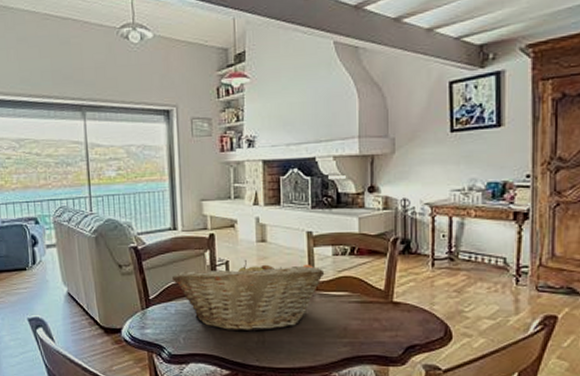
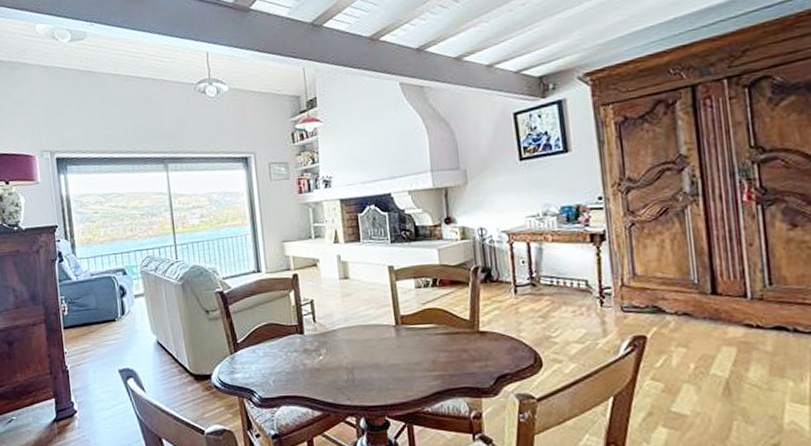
fruit basket: present [172,259,325,332] -> none [259,297,409,371]

